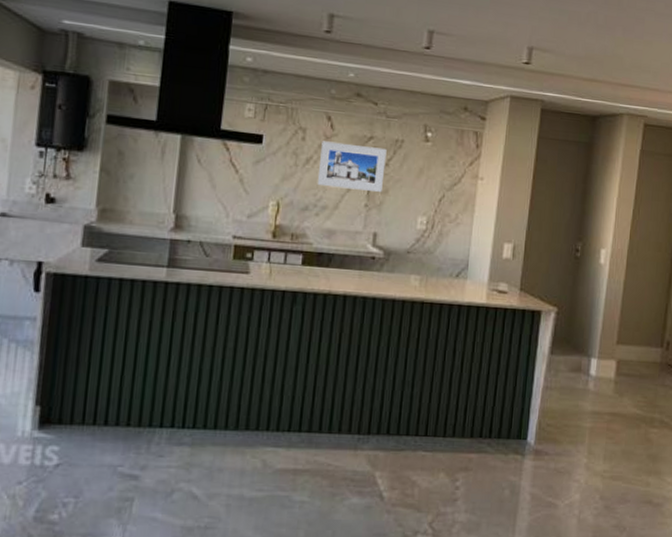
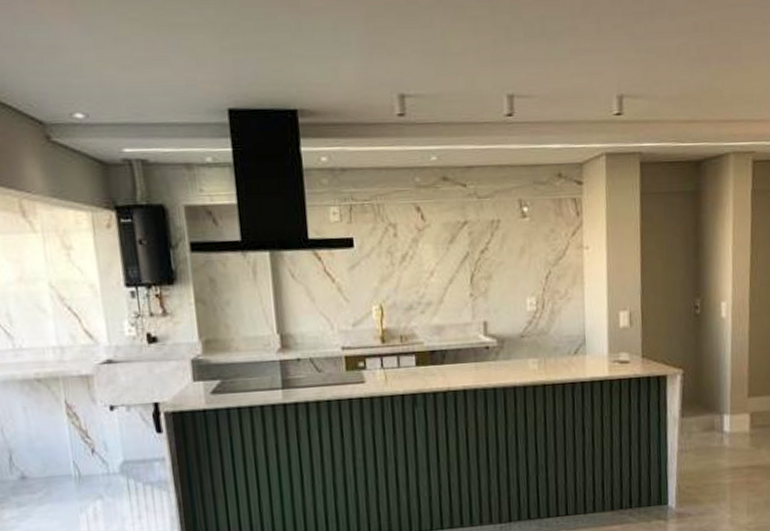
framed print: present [317,141,387,192] -> none [415,232,485,282]

